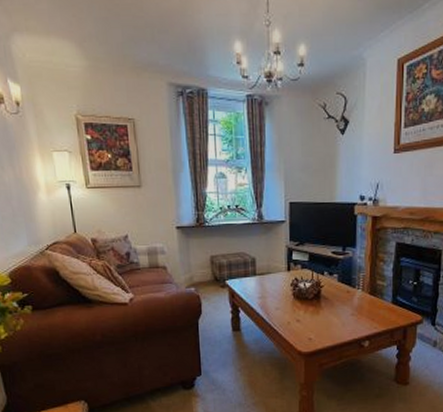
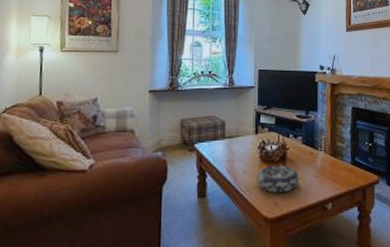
decorative bowl: none [290,302,335,330] -> present [257,165,300,194]

